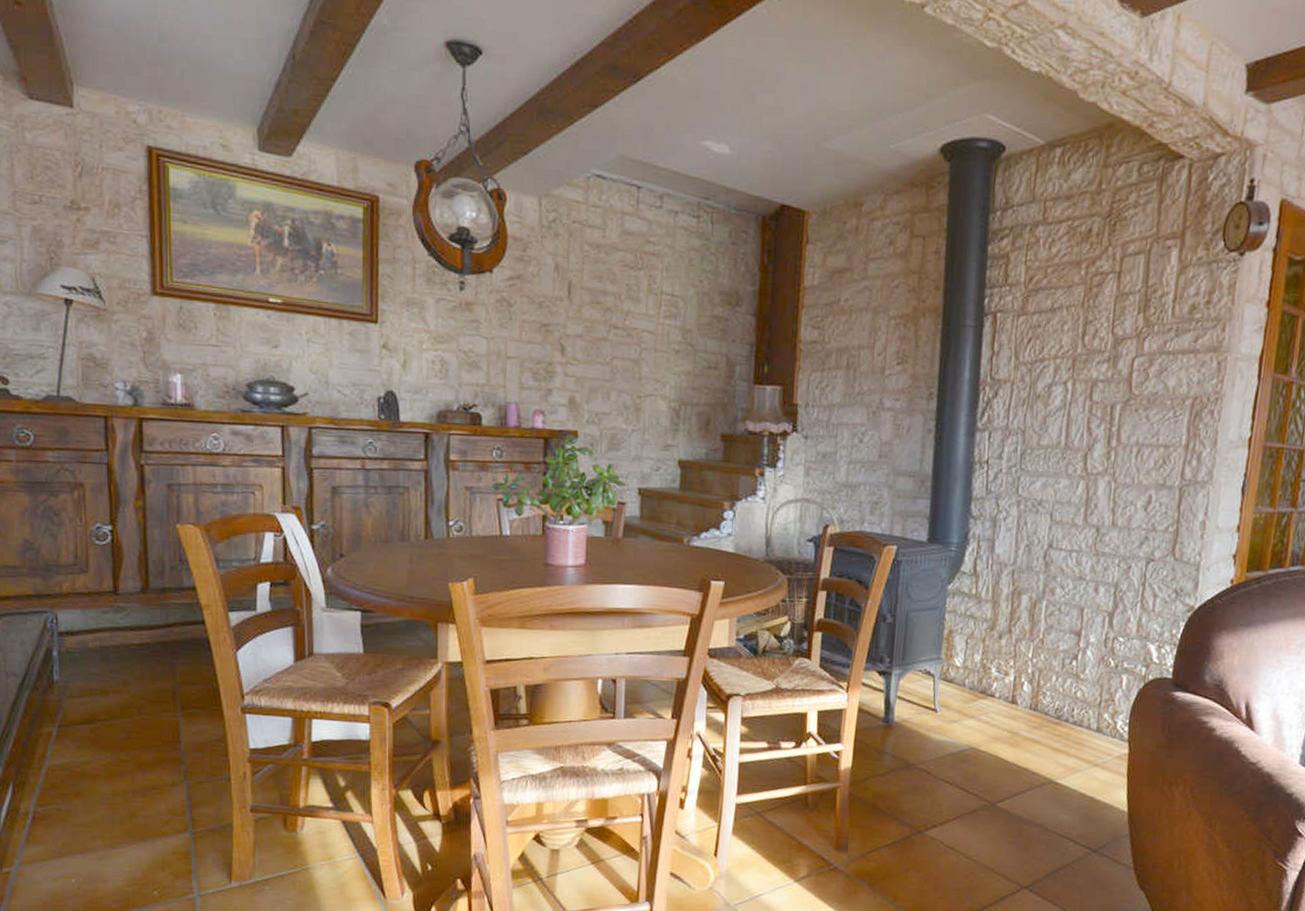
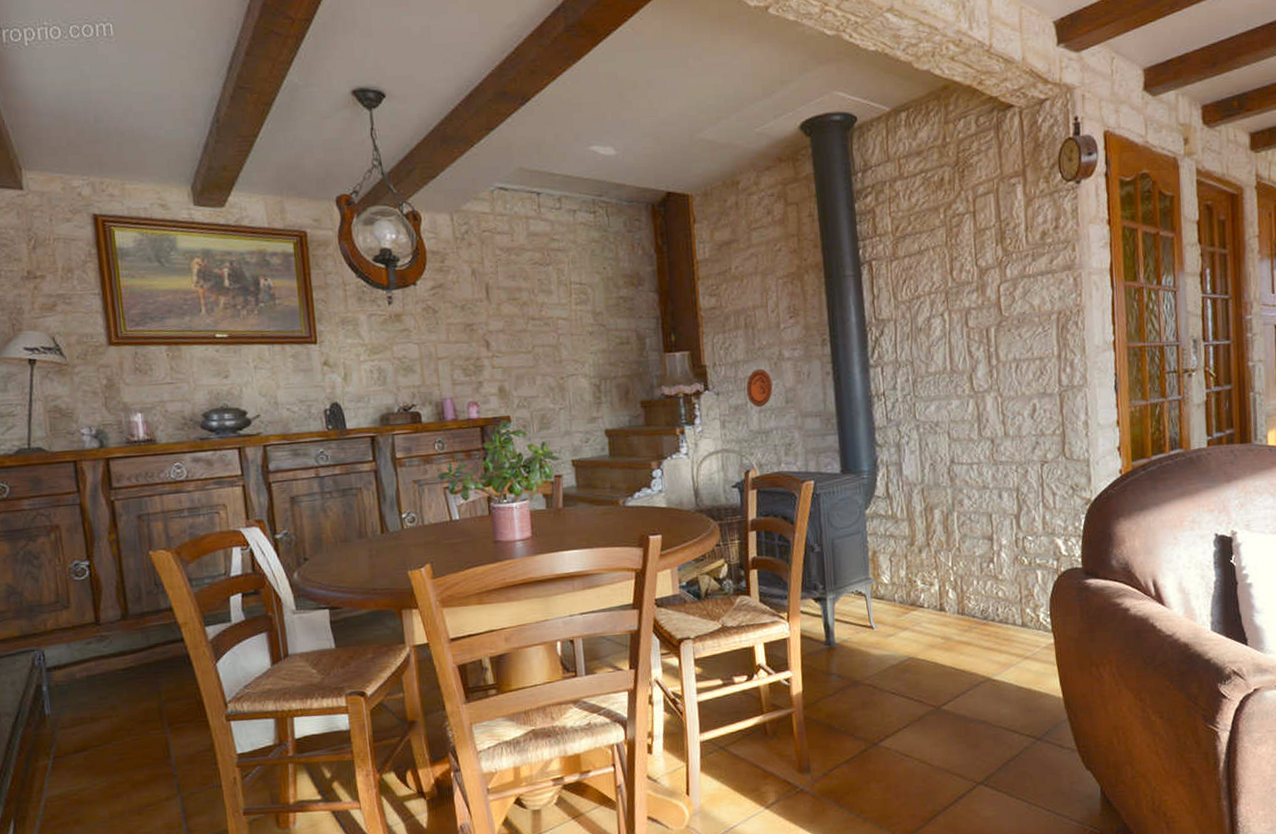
decorative plate: none [837,416,868,459] -> present [746,369,773,408]

